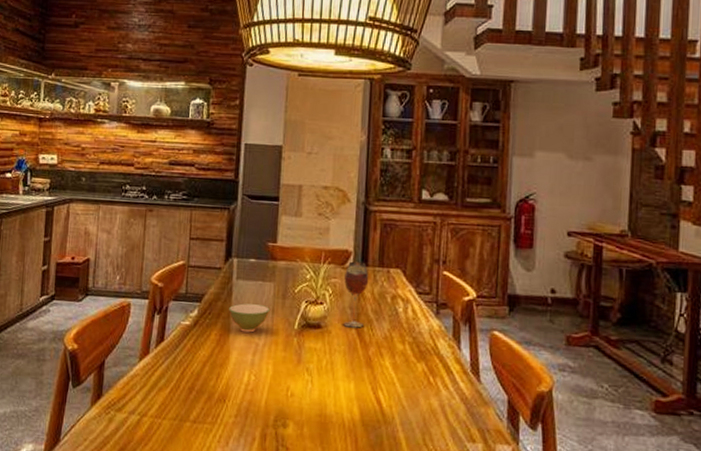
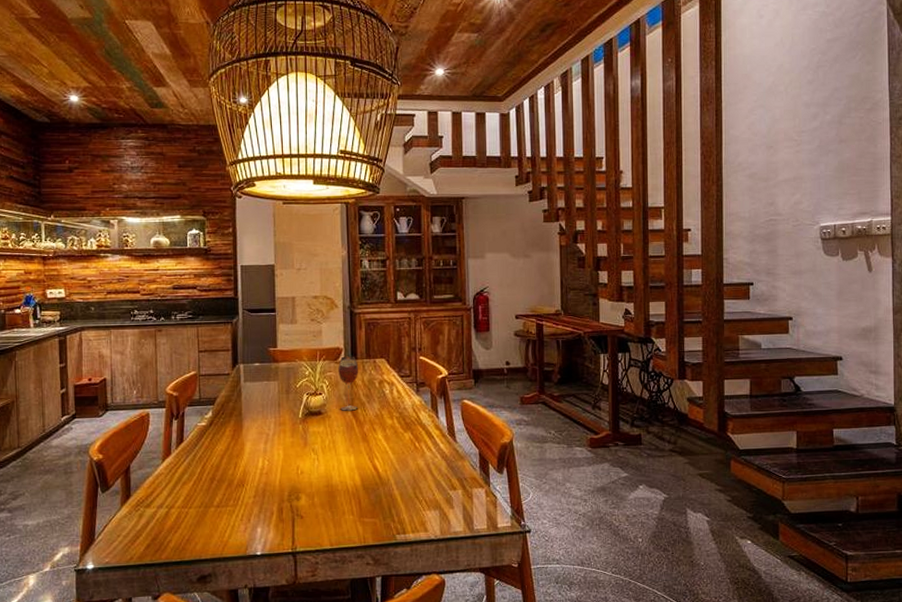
bowl: present [229,303,271,333] -> none [240,400,277,426]

